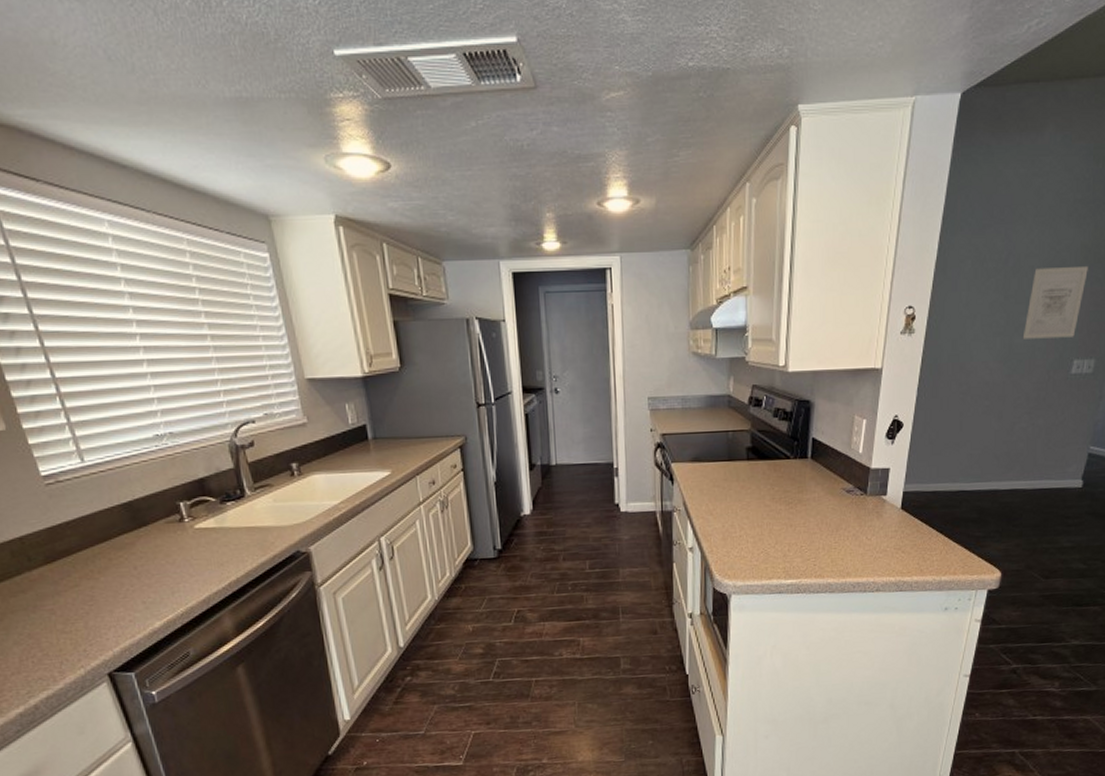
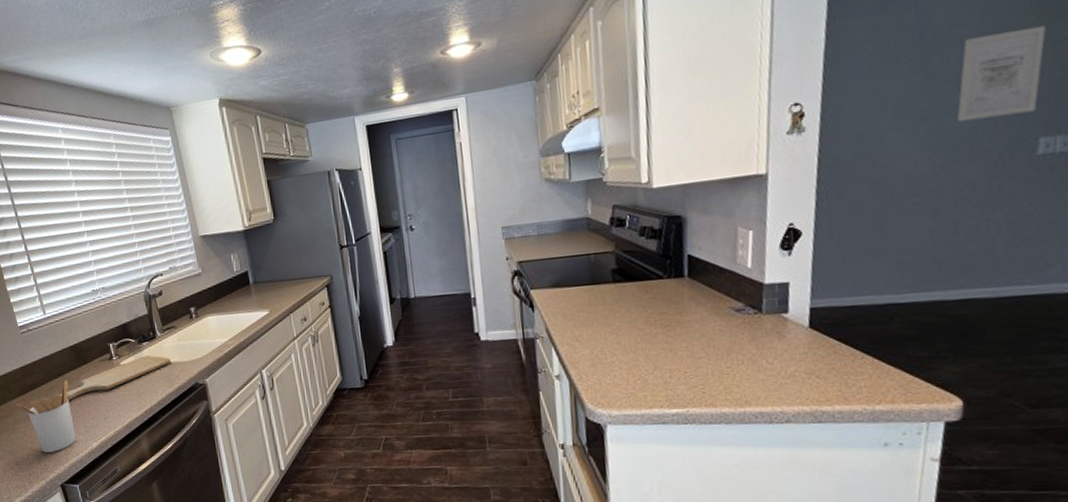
utensil holder: none [39,545,132,635] -> present [16,380,77,453]
chopping board: none [106,518,265,570] -> present [60,355,171,400]

